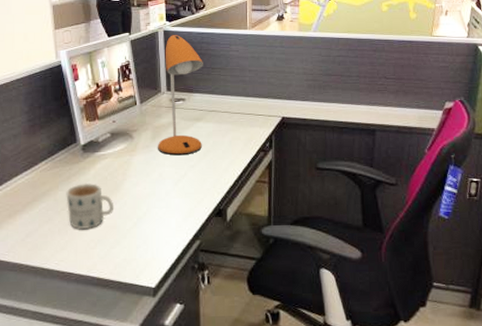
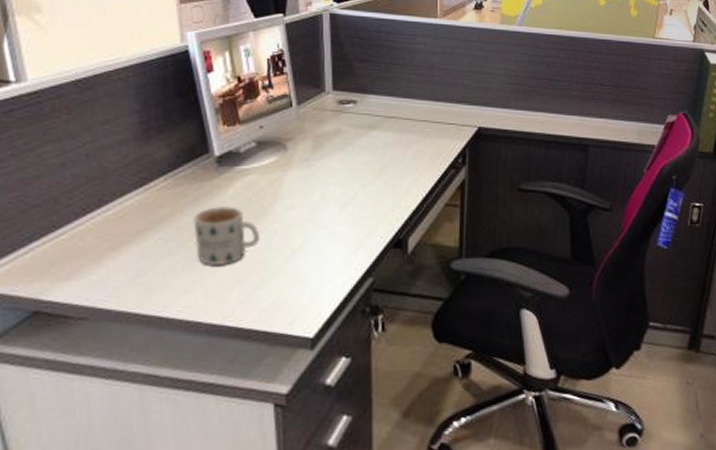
desk lamp: present [158,35,204,156] -> none [320,19,382,172]

